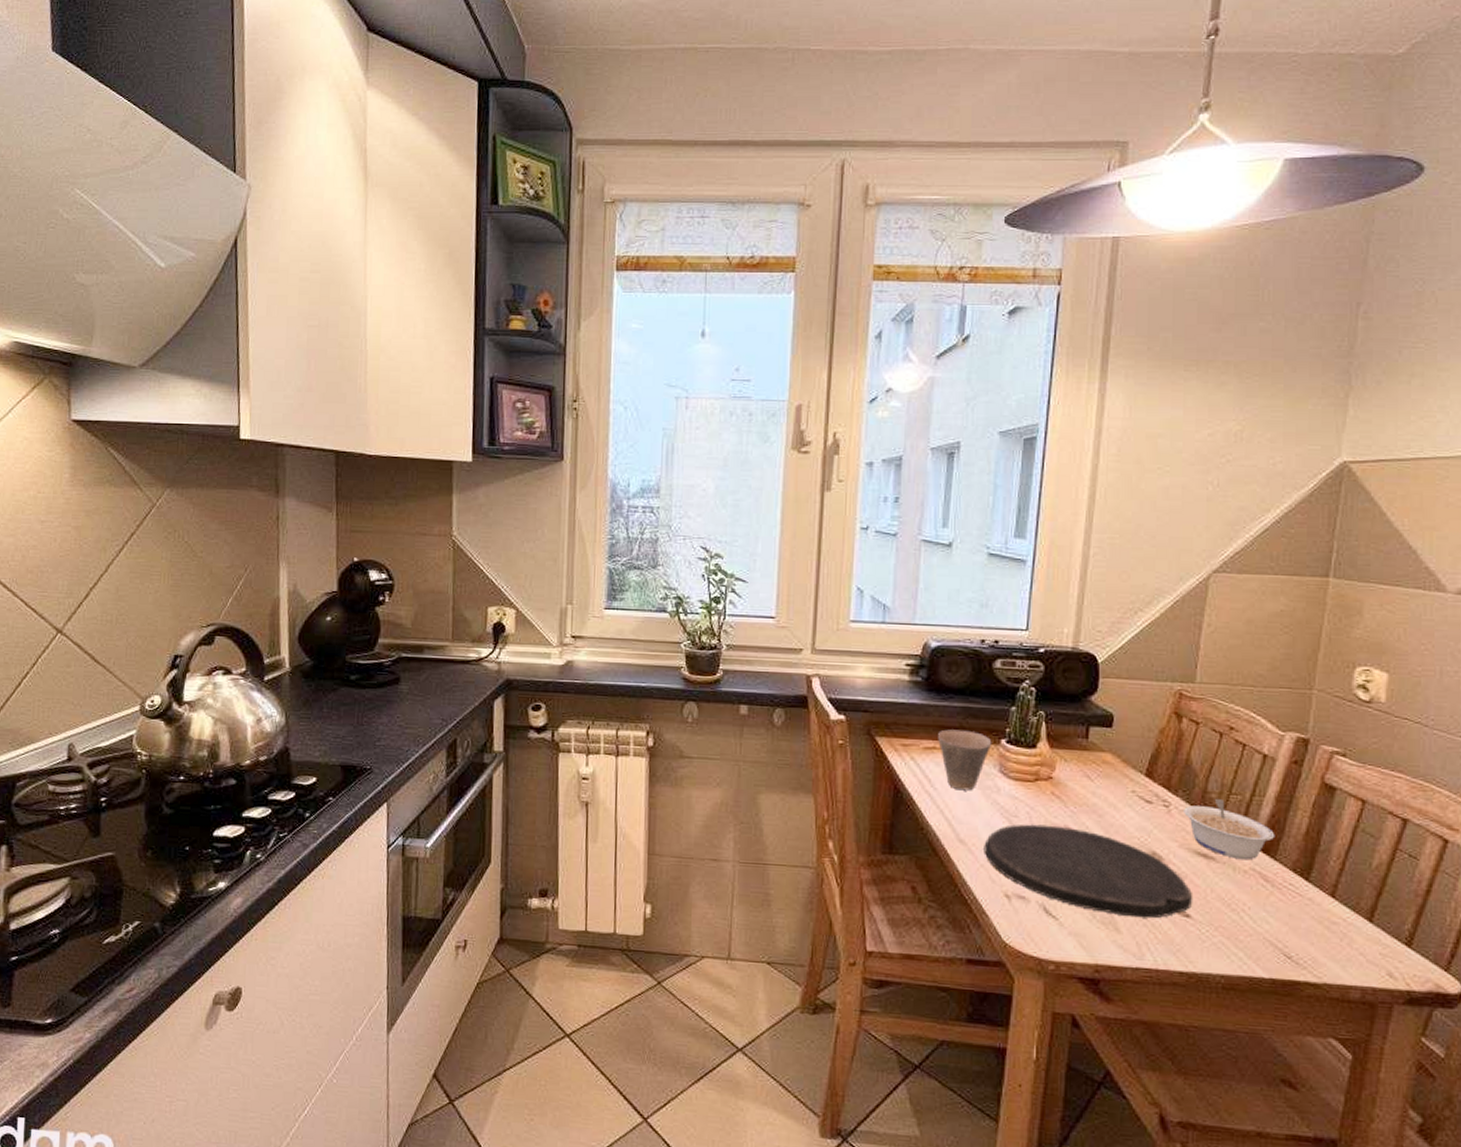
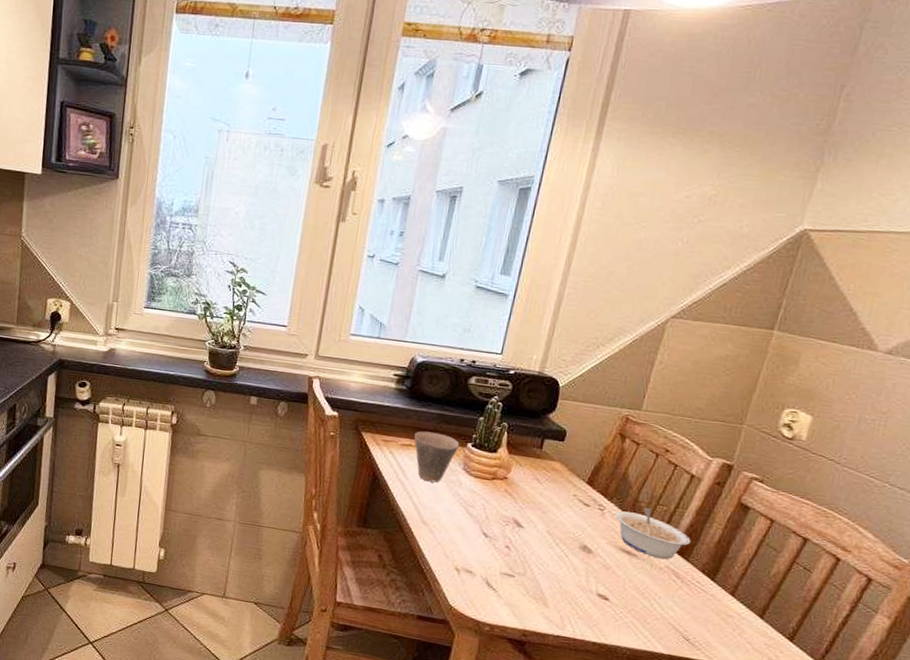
plate: present [984,824,1193,919] -> none [442,513,613,599]

